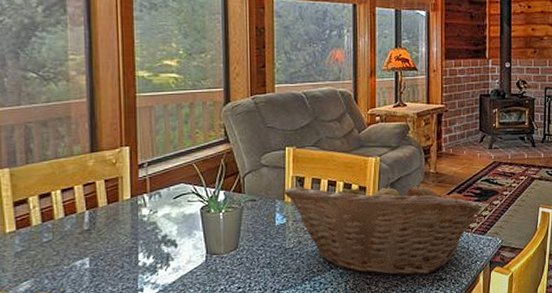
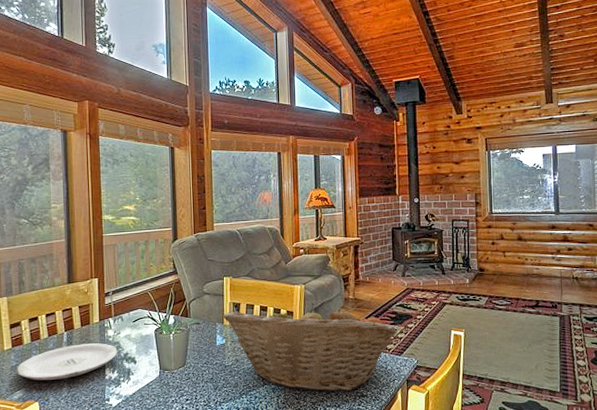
plate: none [21,224,154,269] -> present [16,343,118,381]

